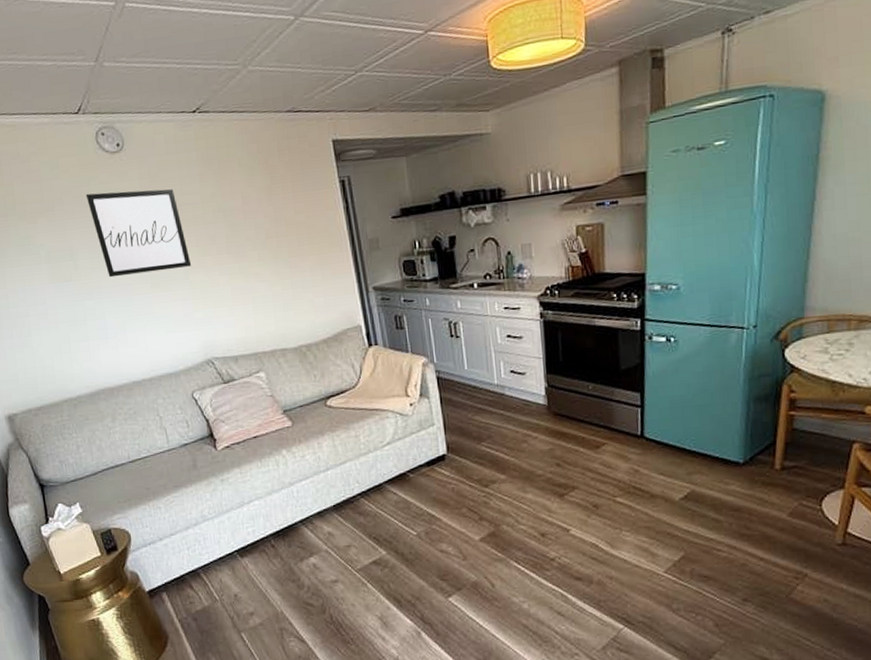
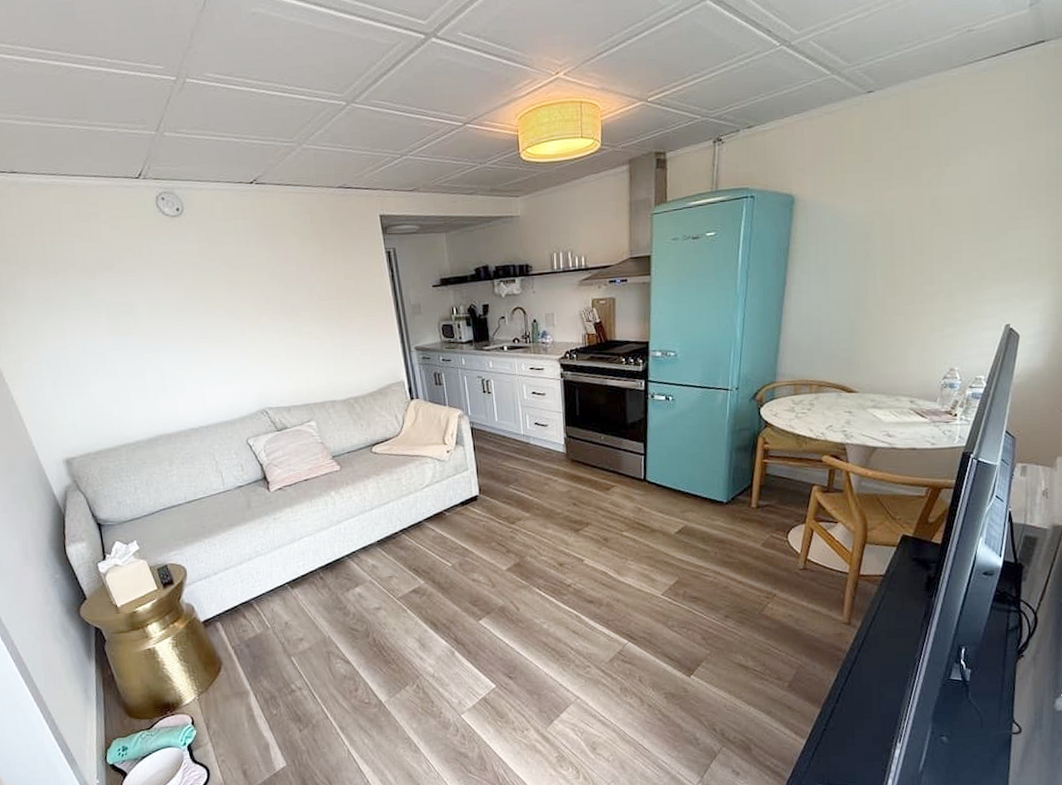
wall art: present [85,189,192,278] -> none [145,252,248,332]

